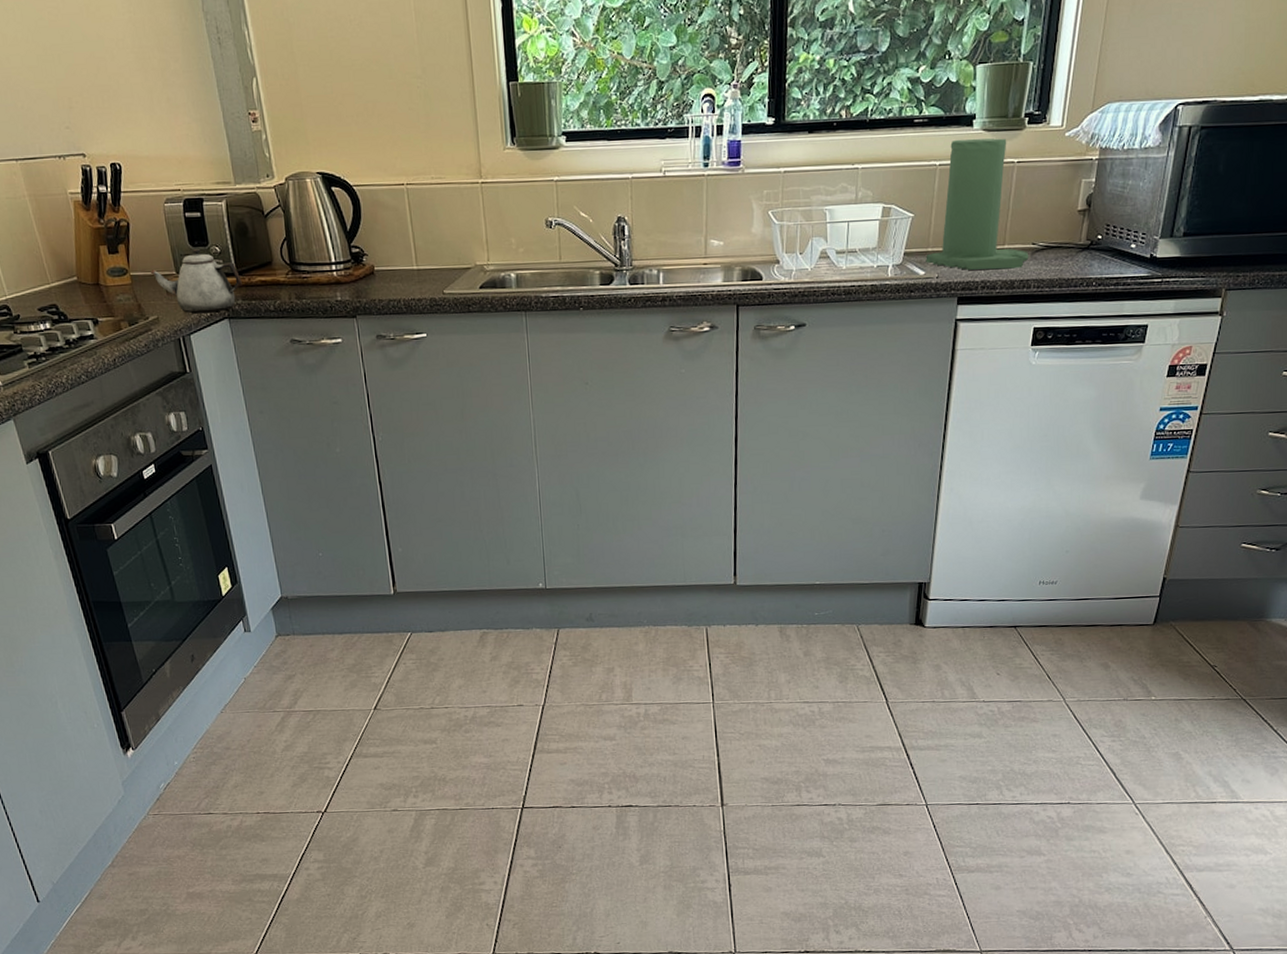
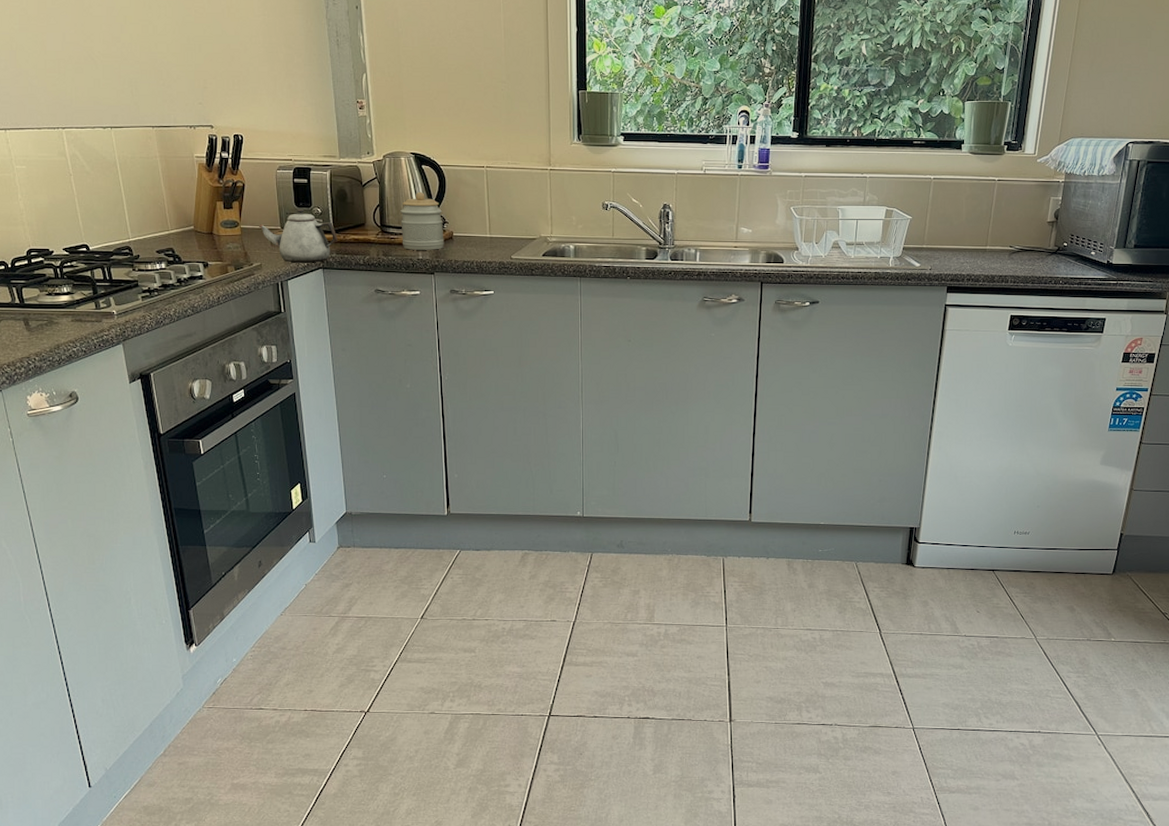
jar: none [310,219,365,291] -> present [399,191,444,250]
paper towel: present [926,138,1029,270] -> none [921,159,1007,266]

